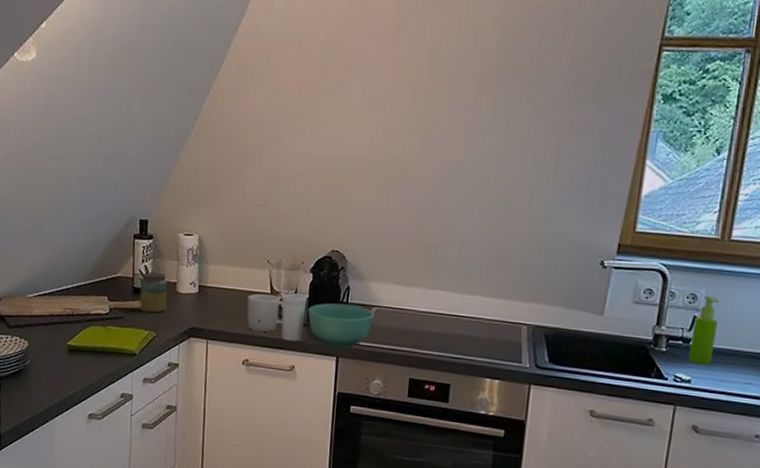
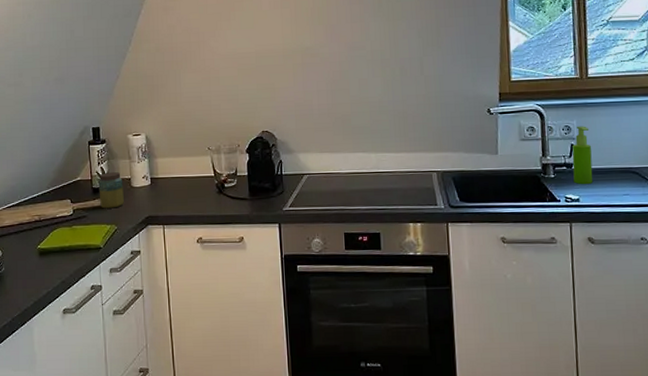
mug: present [246,293,283,333] -> none [194,177,228,212]
cup: present [281,293,307,342] -> none [224,173,247,216]
bowl: present [308,303,374,349] -> none [248,175,306,216]

